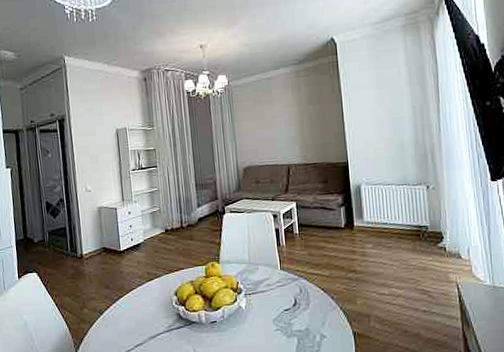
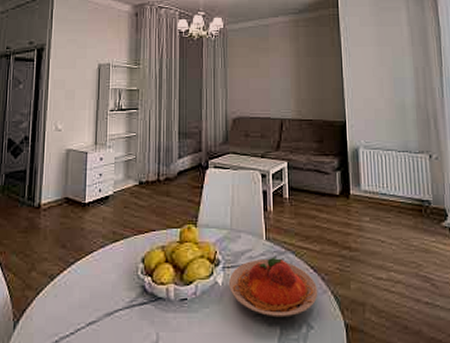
plate: none [251,282,329,331] -> present [229,255,318,318]

